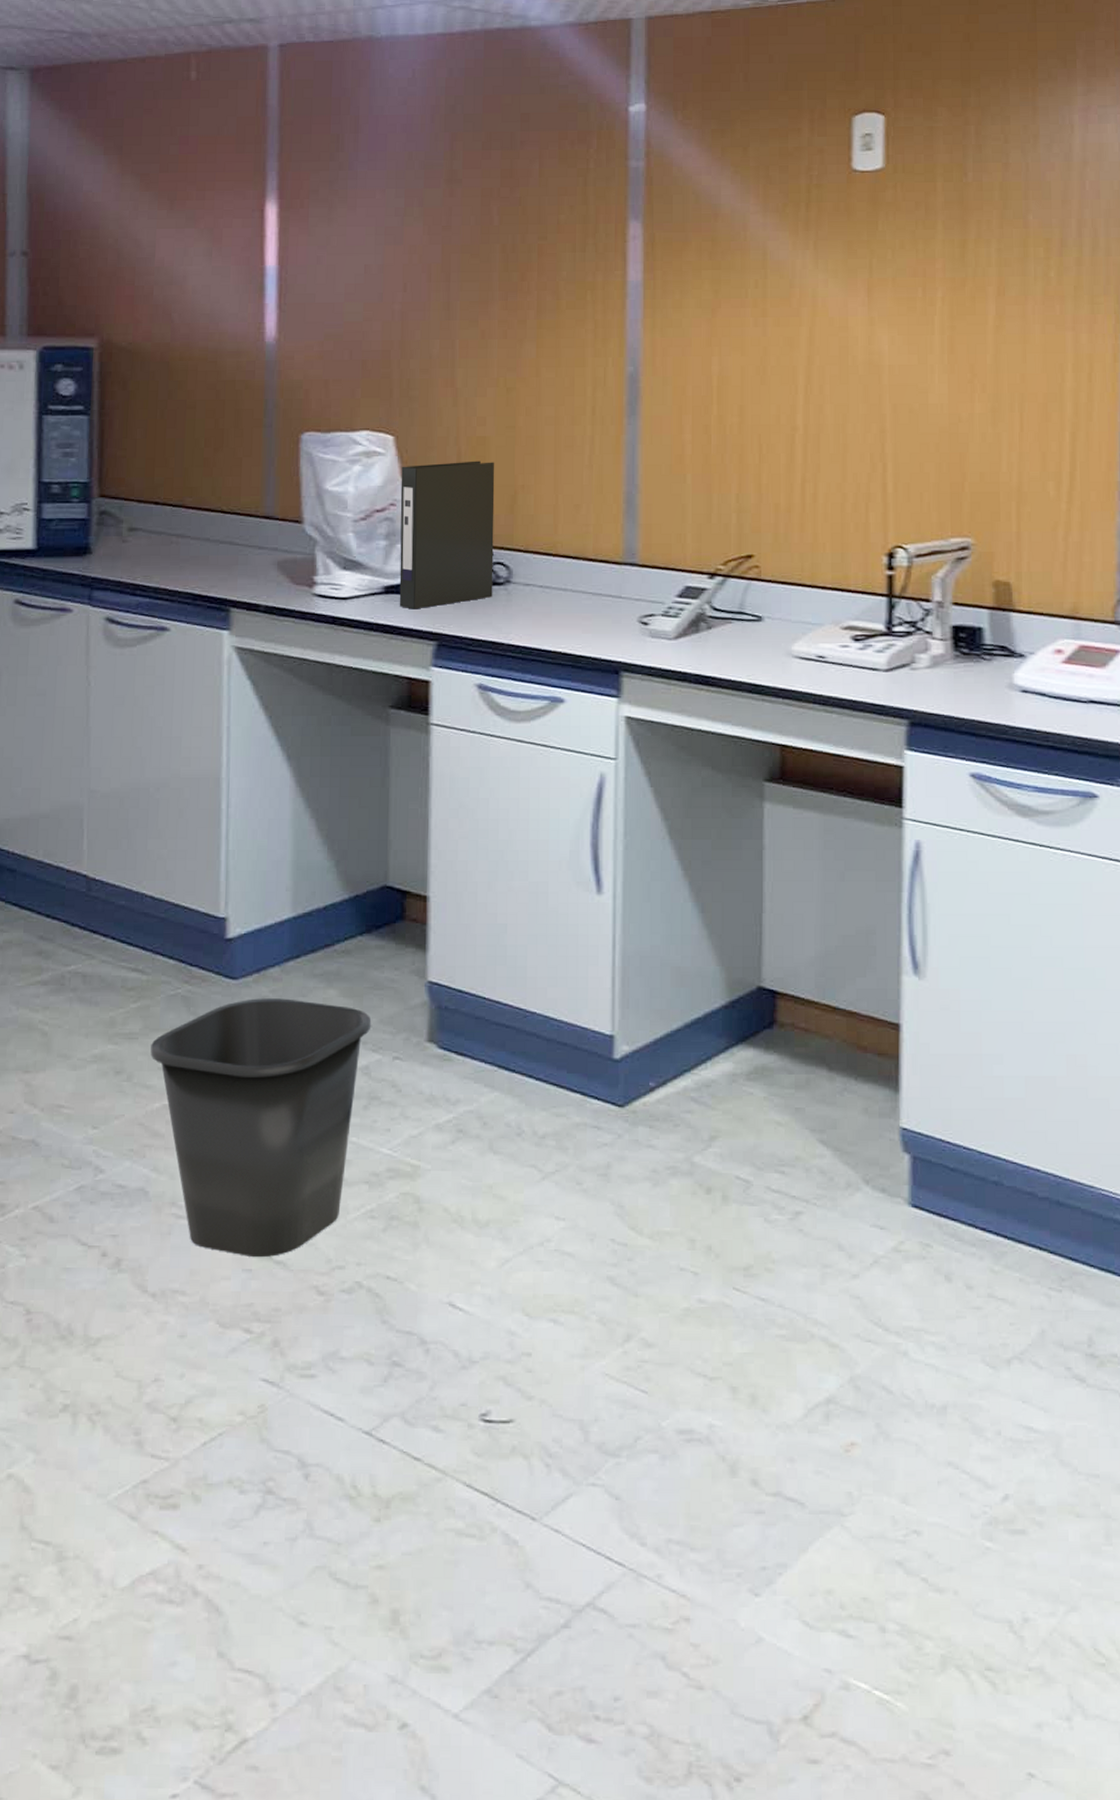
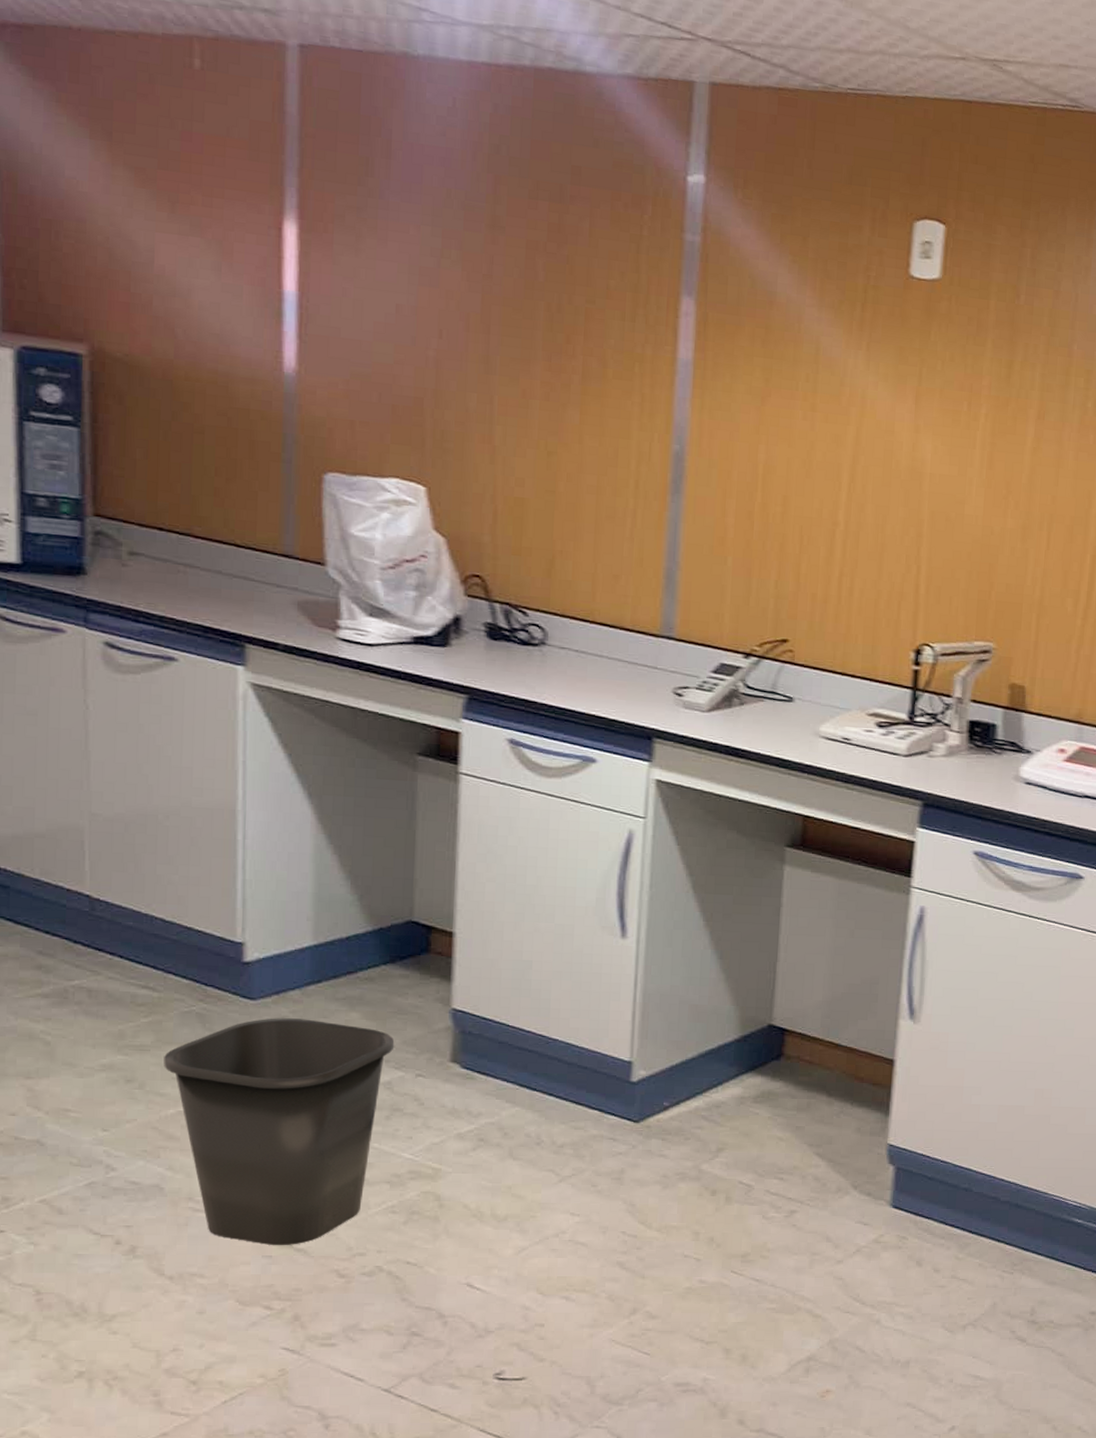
binder: present [399,460,495,609] -> none [428,518,533,662]

